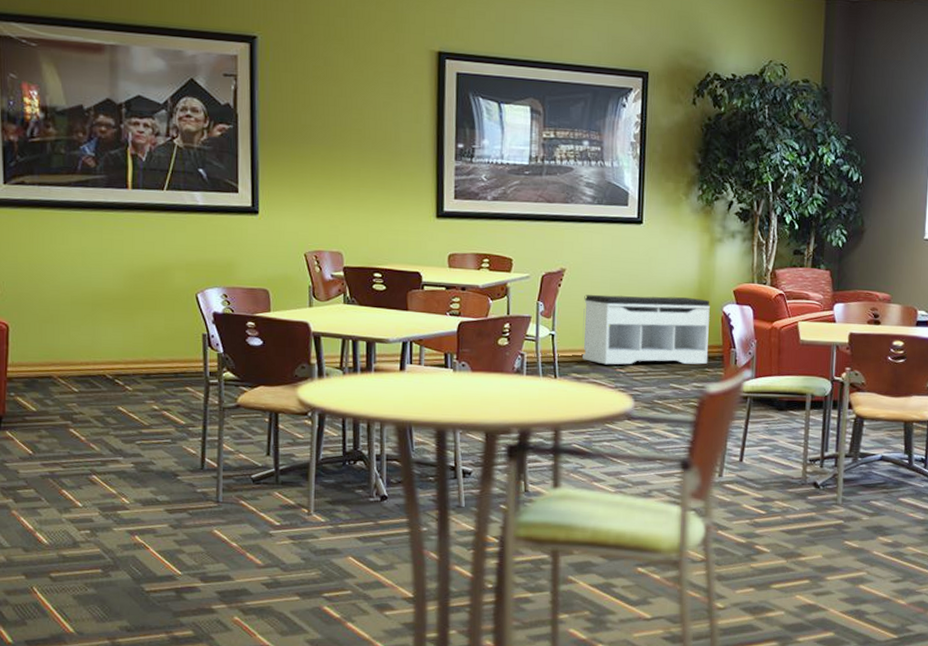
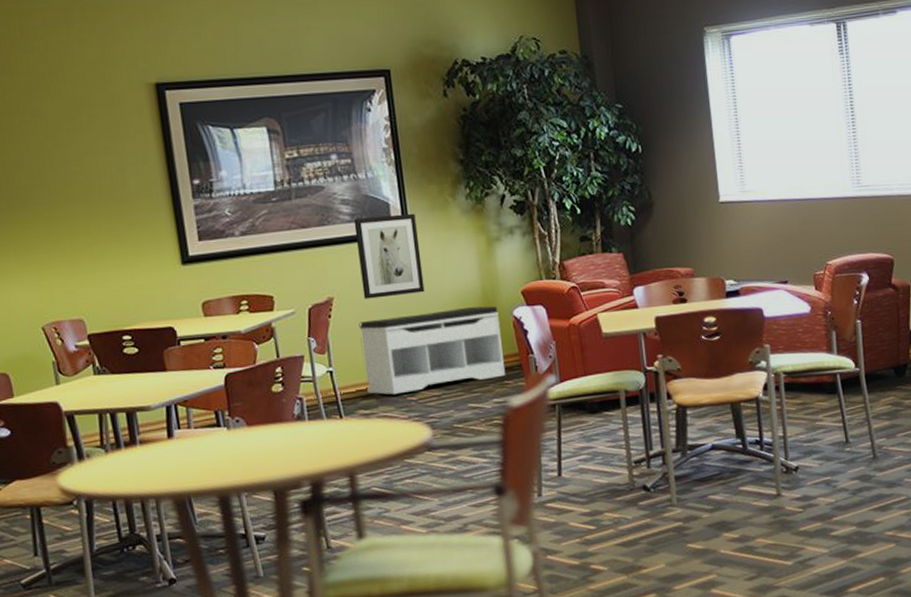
wall art: none [592,201,650,278] -> present [353,213,425,299]

